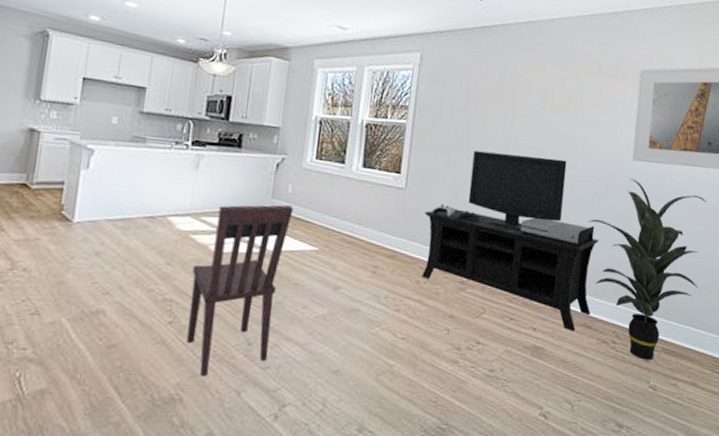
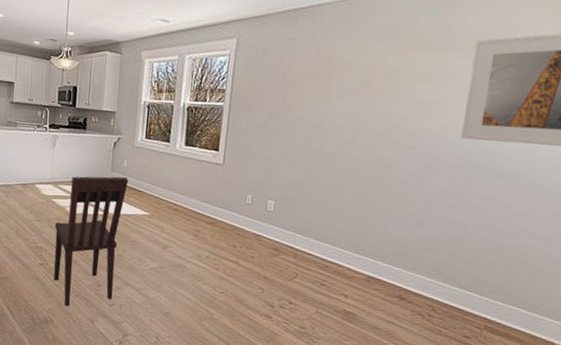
media console: present [422,150,599,332] -> none [238,129,418,302]
indoor plant: present [588,179,706,361] -> none [406,157,551,337]

